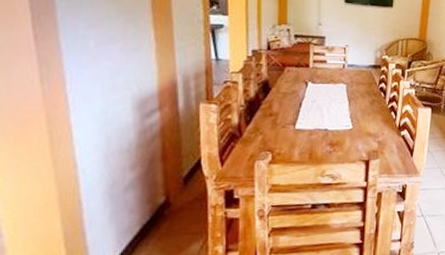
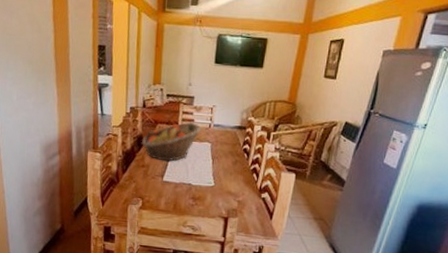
fruit basket: none [268,64,335,107] -> present [142,122,202,162]

